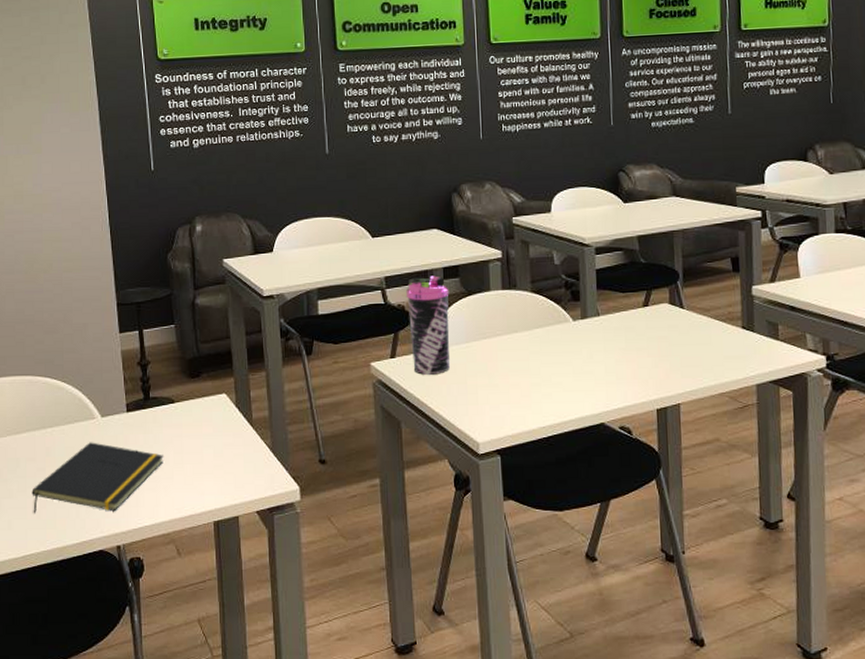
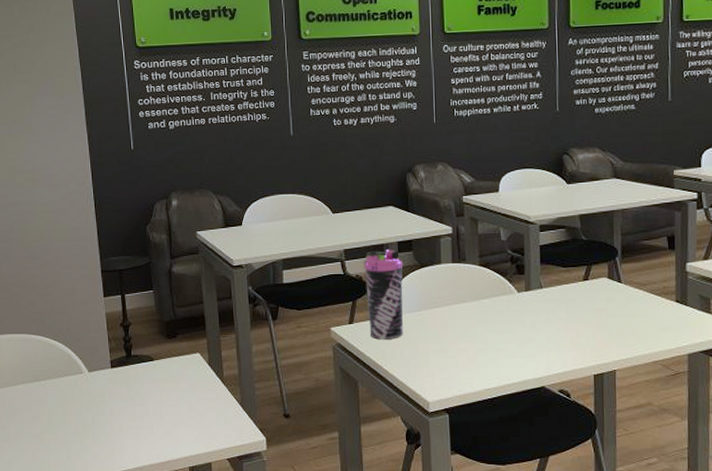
notepad: present [32,442,165,514] -> none [28,394,145,457]

